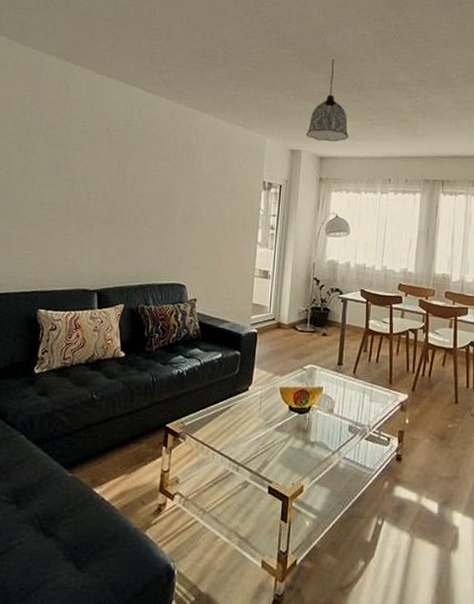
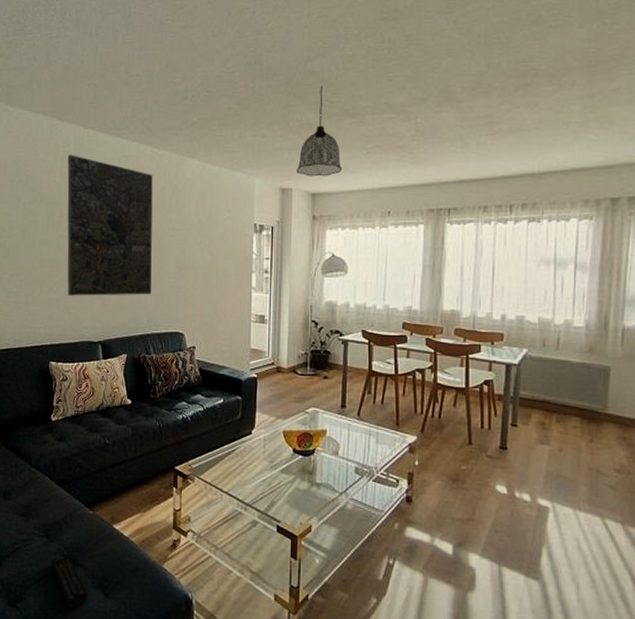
remote control: none [16,523,58,585] -> present [50,555,88,608]
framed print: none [65,98,166,244] -> present [67,154,153,296]

